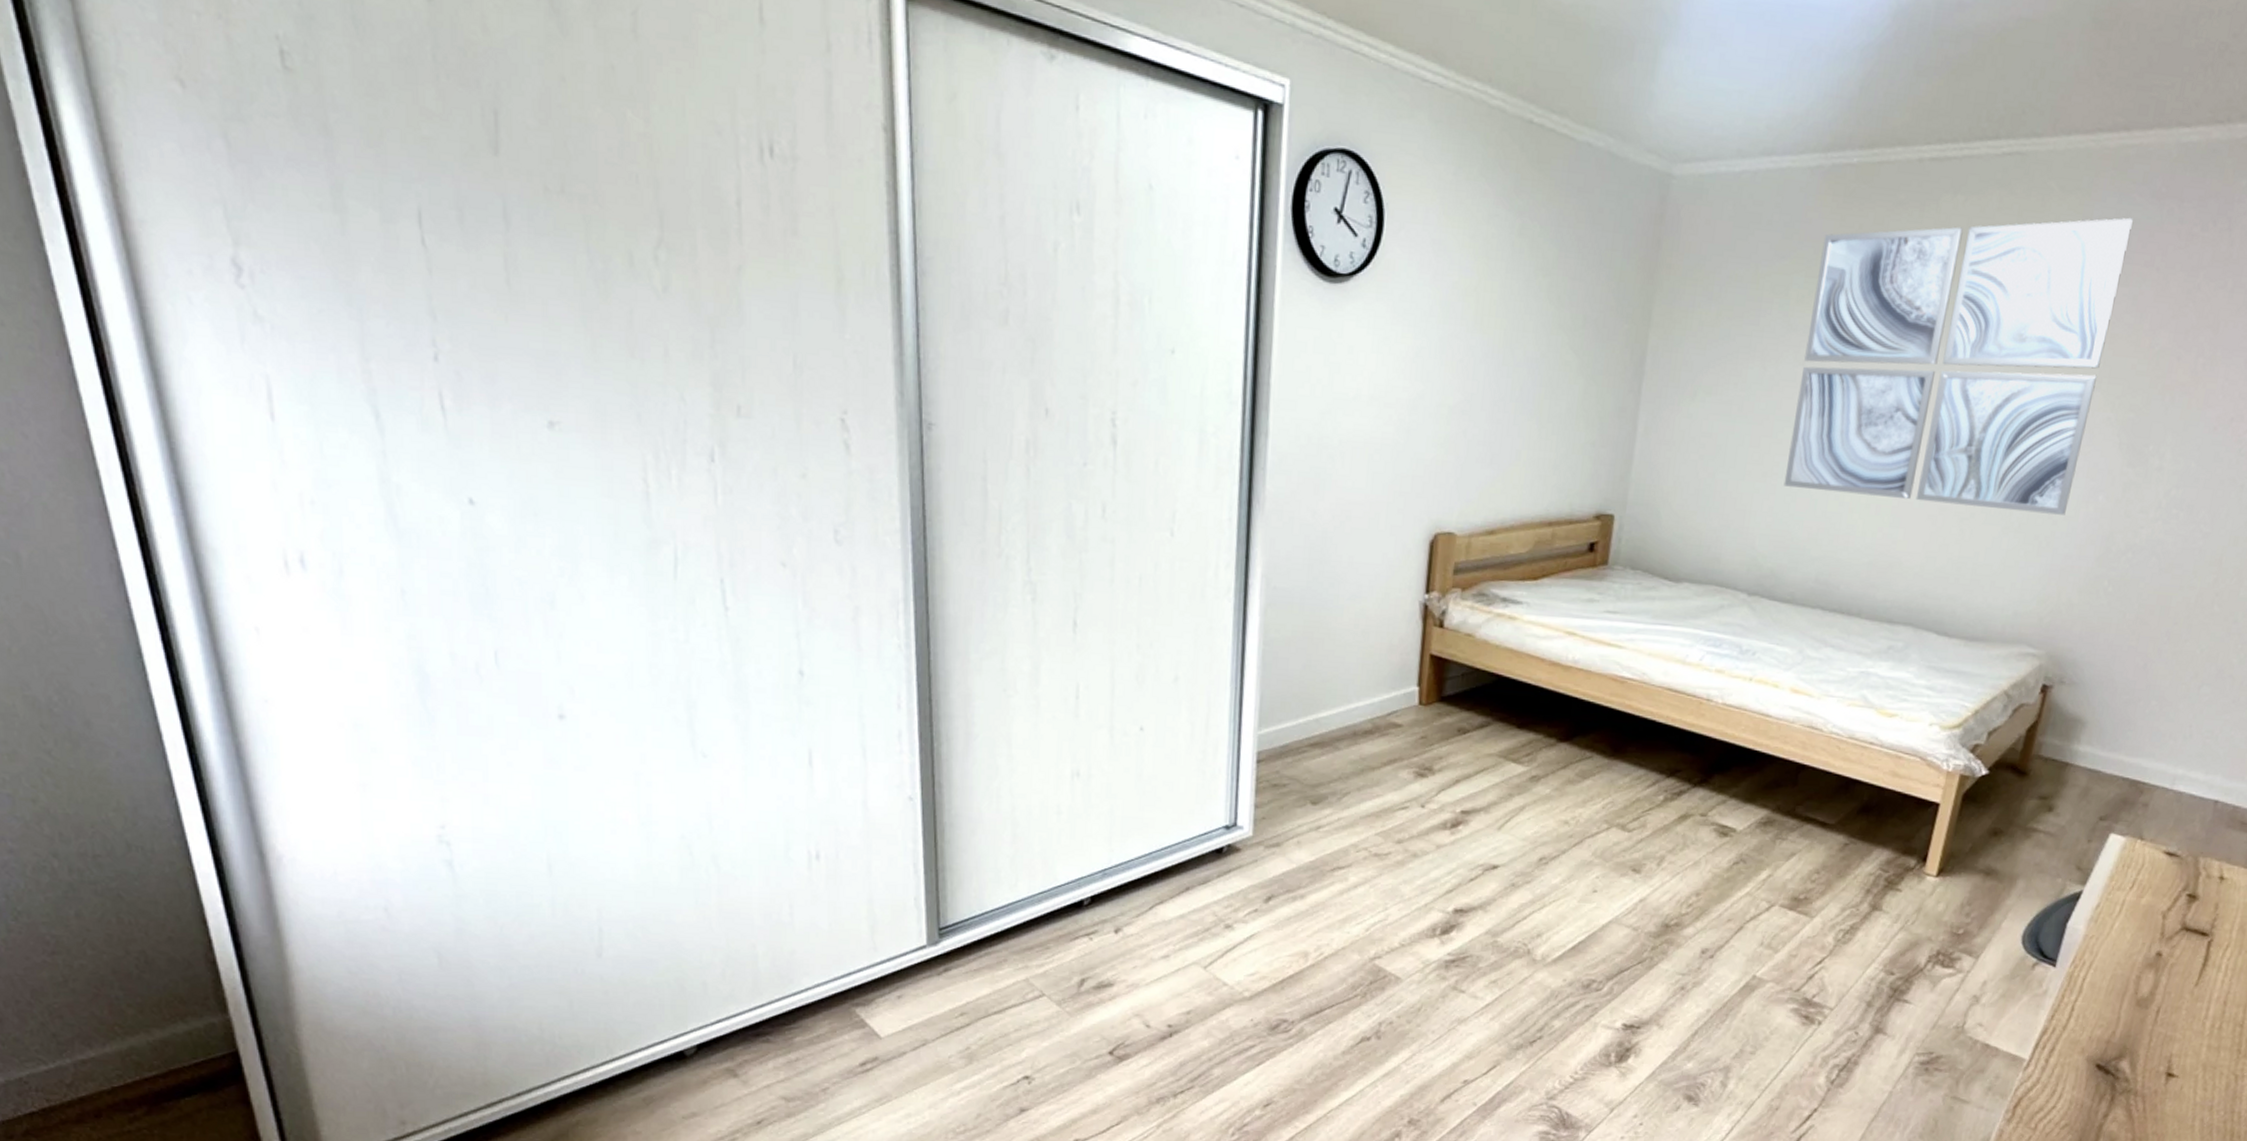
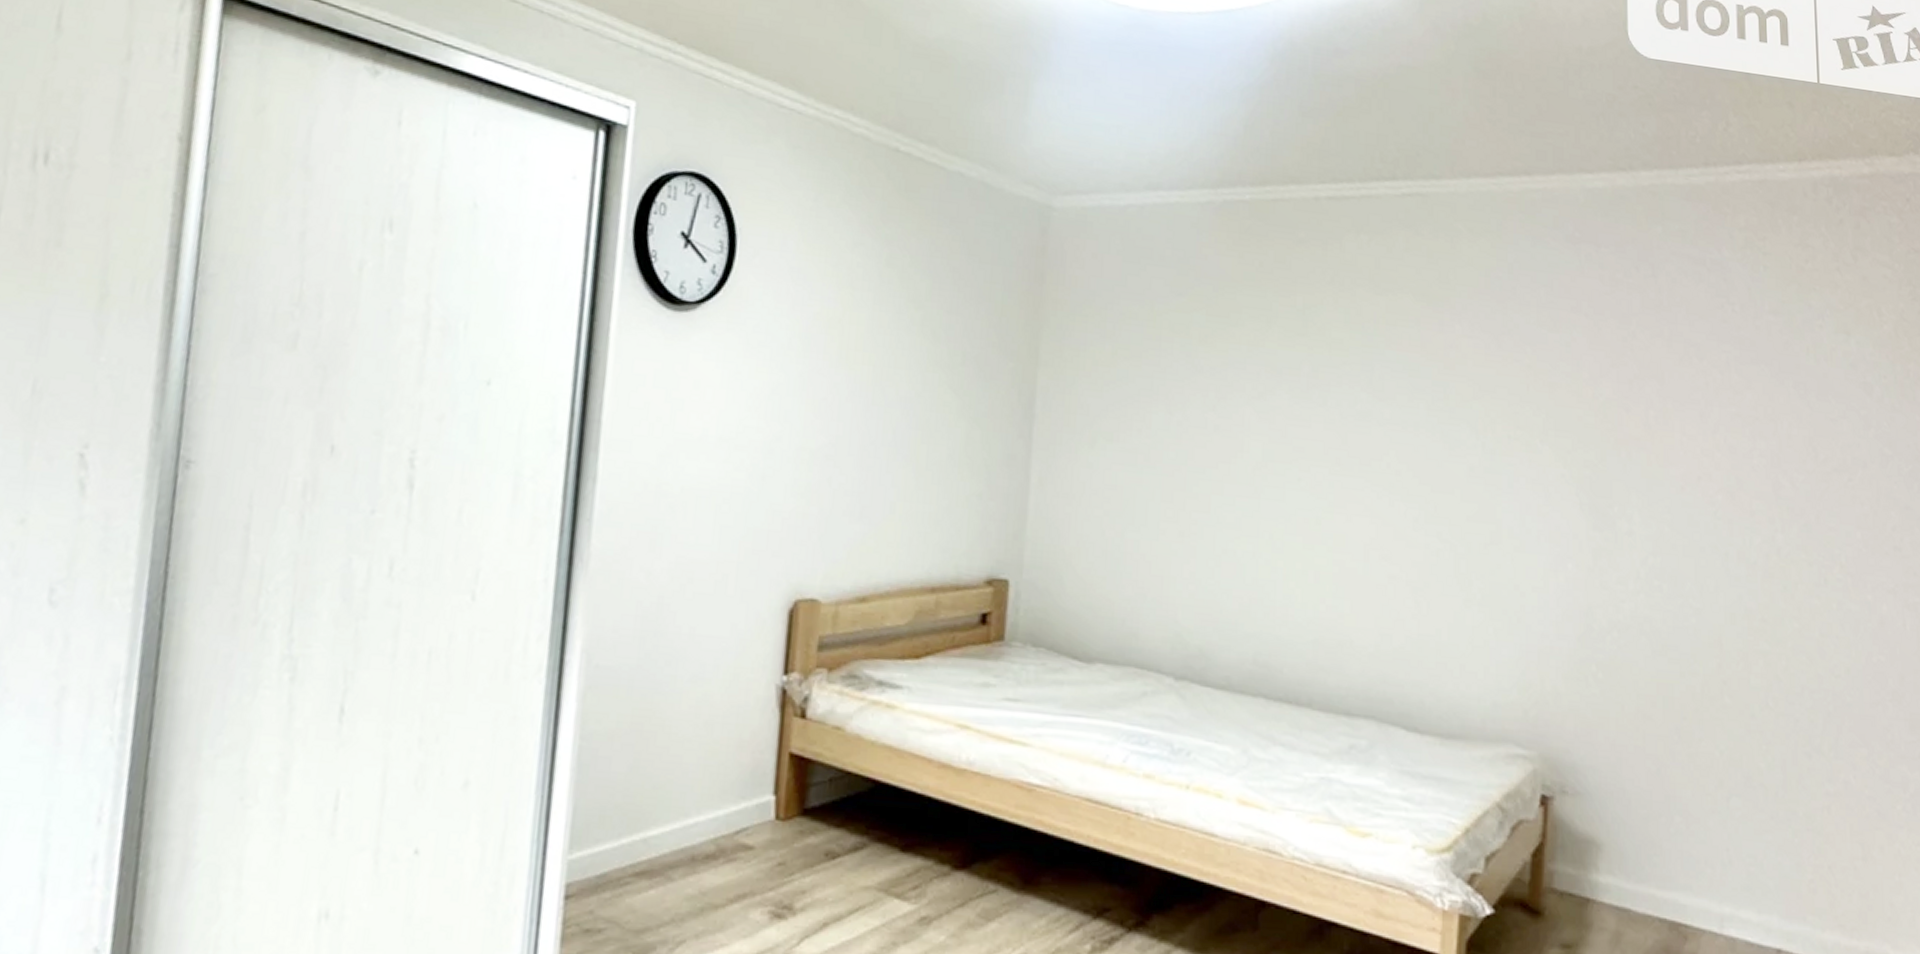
wall art: present [1783,217,2133,515] -> none [1204,261,1551,586]

